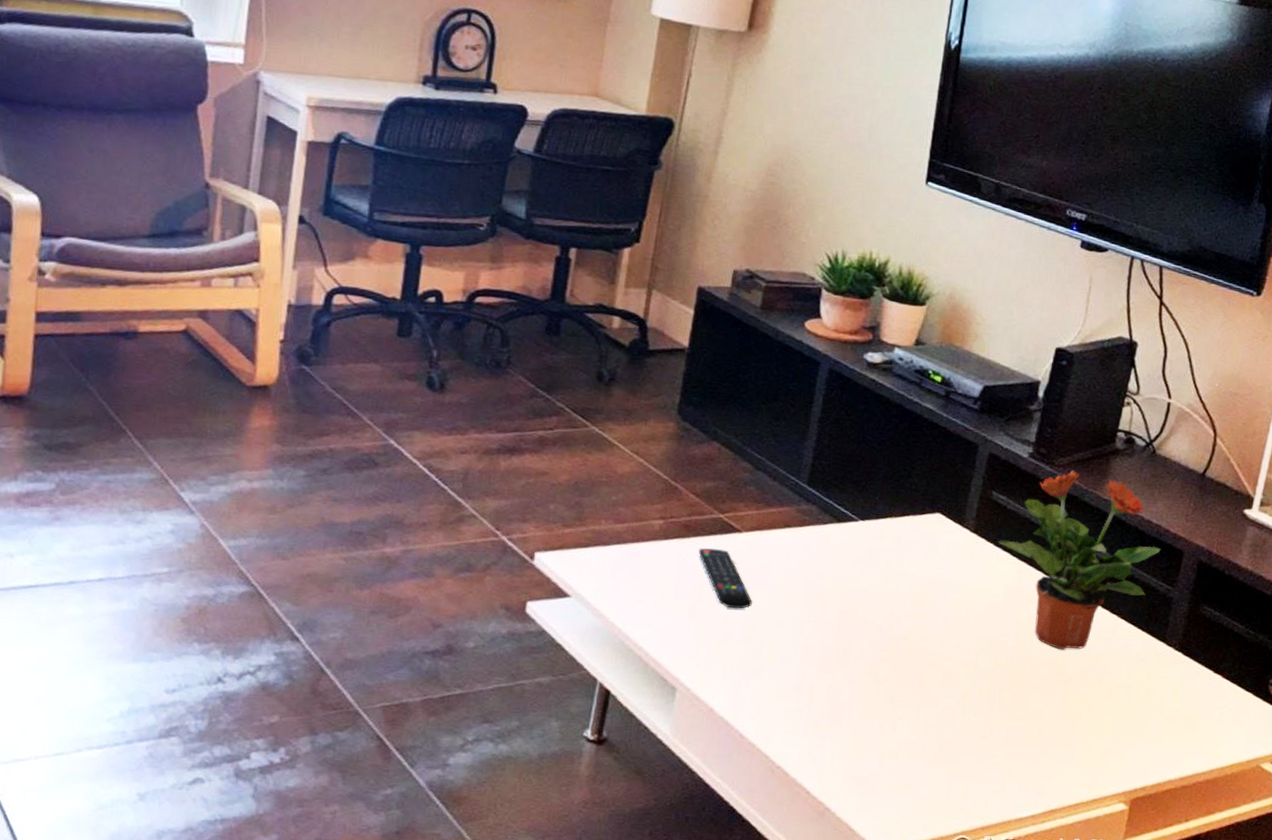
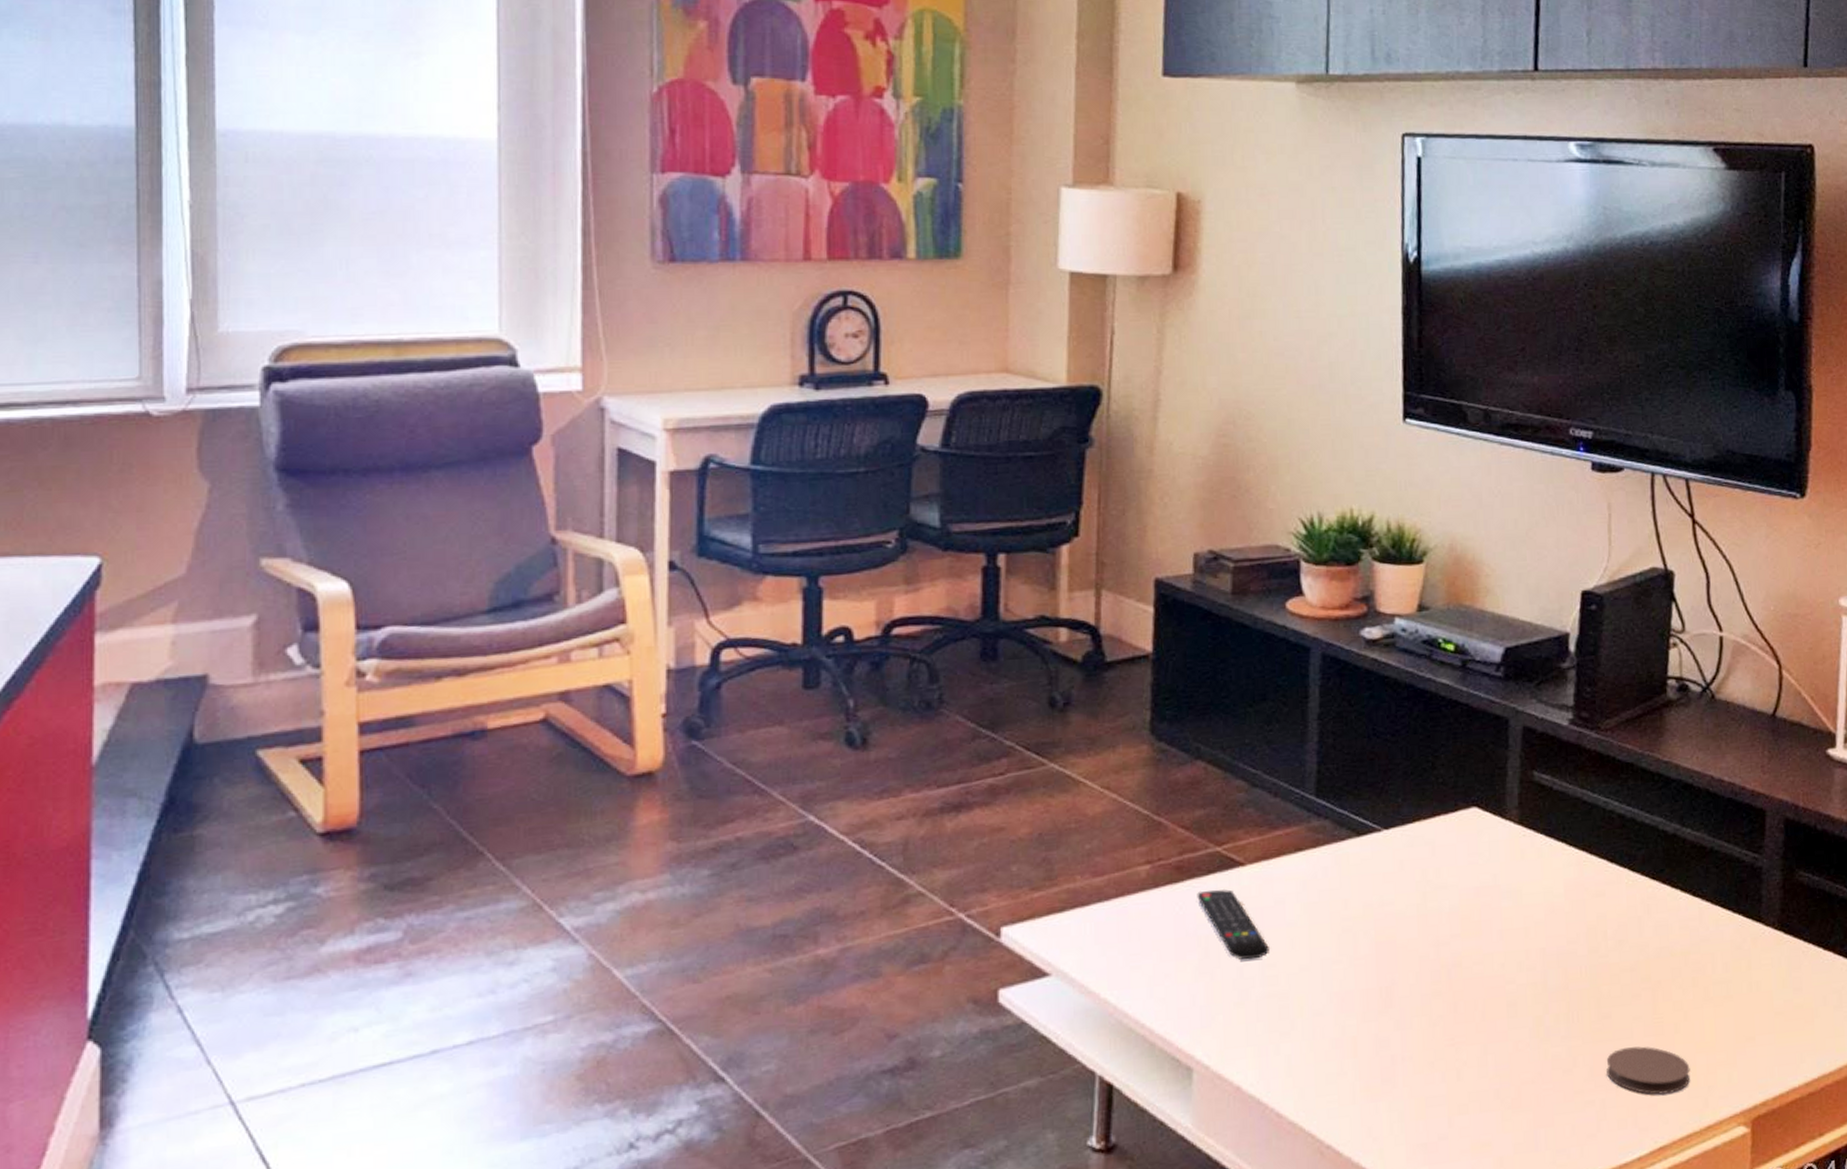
potted plant: present [997,470,1161,650] -> none [1548,732,1739,950]
coaster: none [1016,726,1086,769] -> present [1606,1046,1690,1095]

